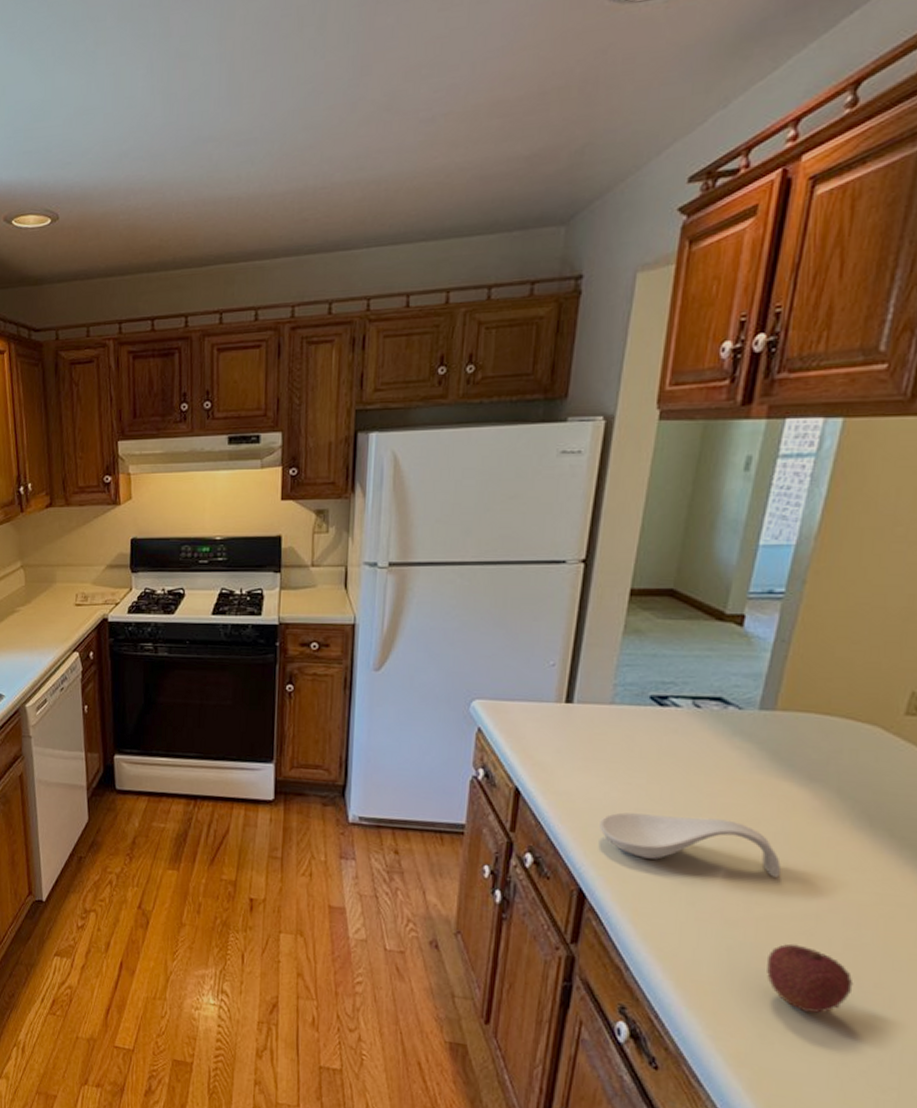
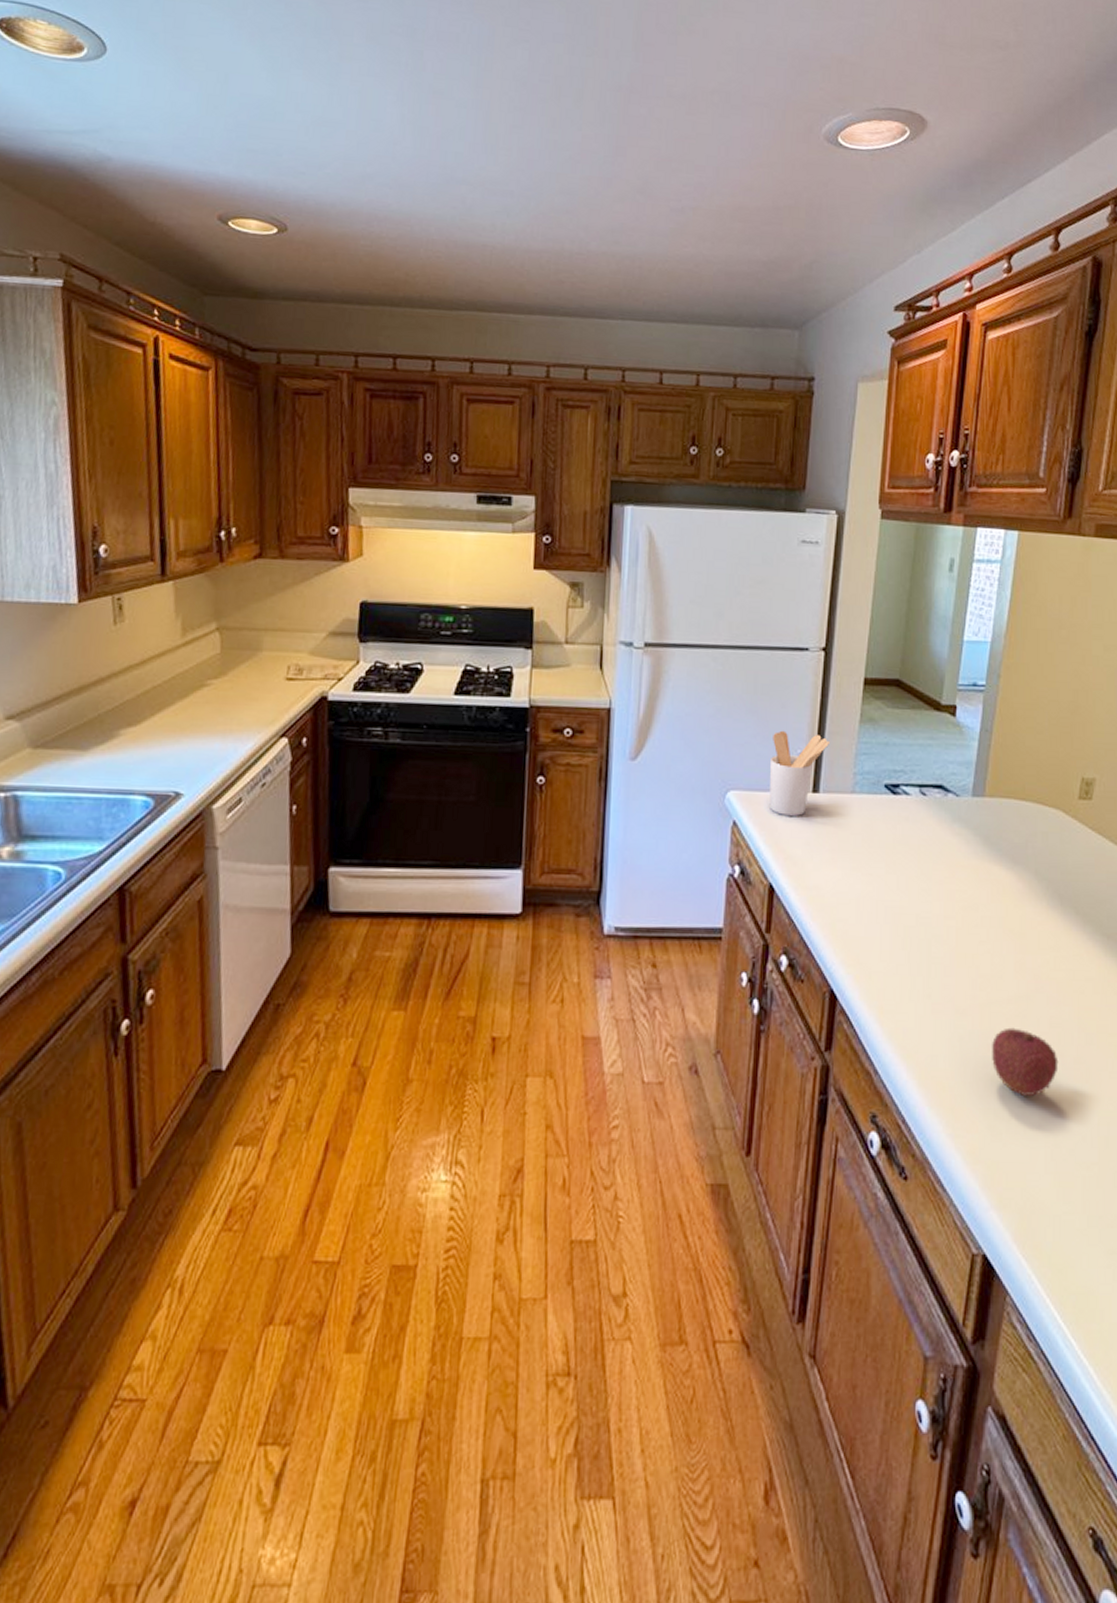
utensil holder: none [517,642,588,725] -> present [769,730,831,816]
spoon rest: present [599,812,781,878] -> none [847,905,997,962]

